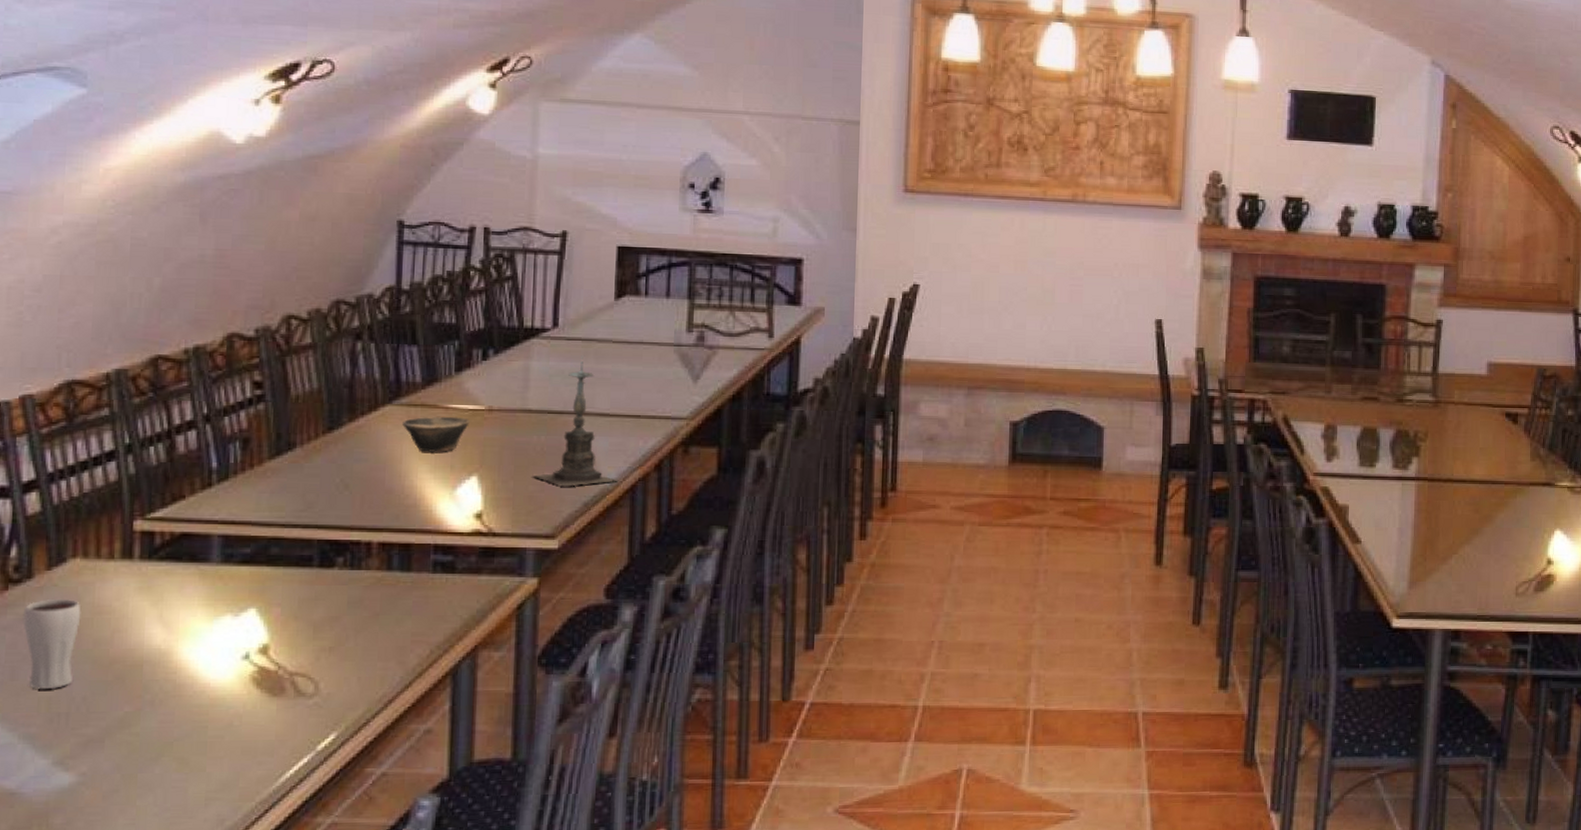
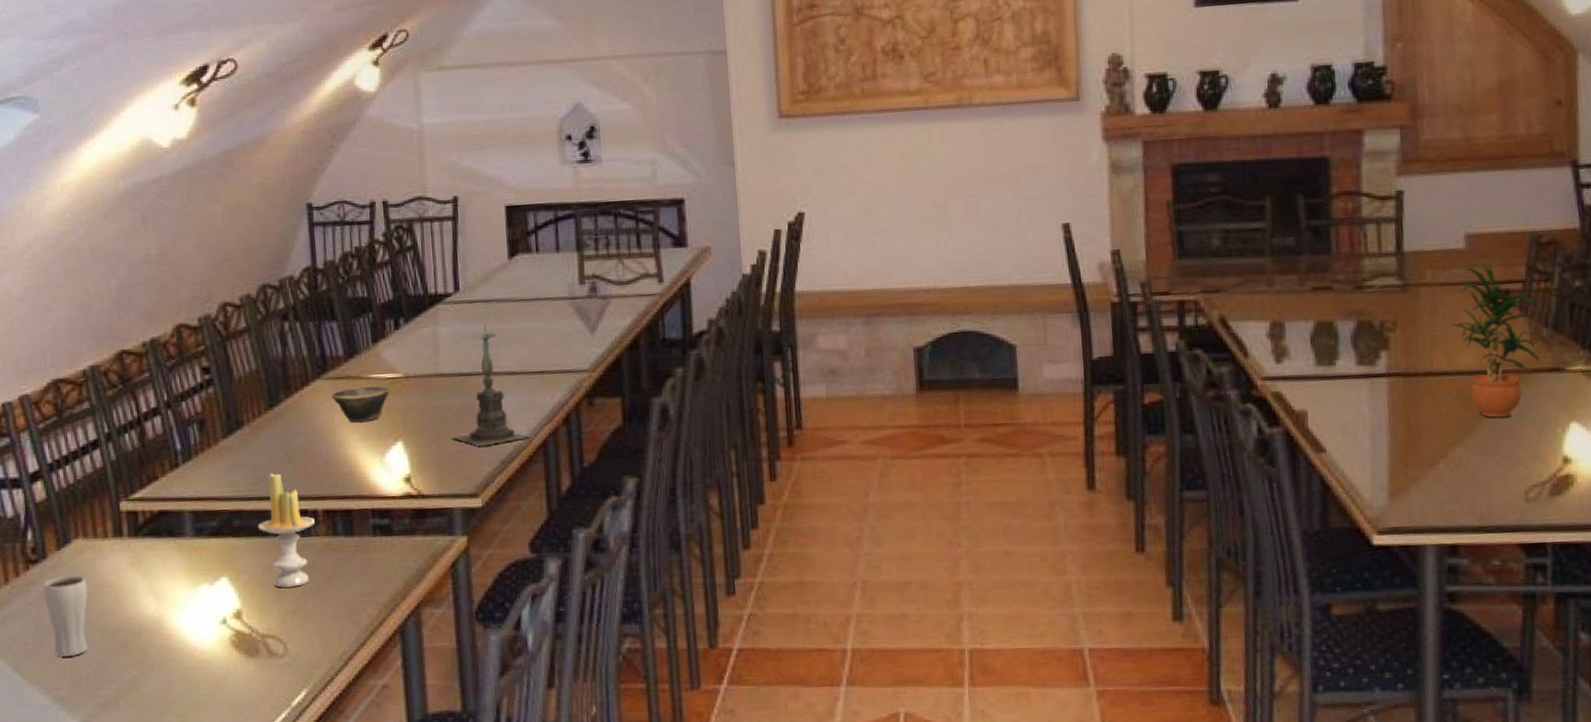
candle: none [300,499,367,622] -> present [258,472,315,587]
potted plant: none [1470,390,1545,522] -> present [1451,264,1547,418]

